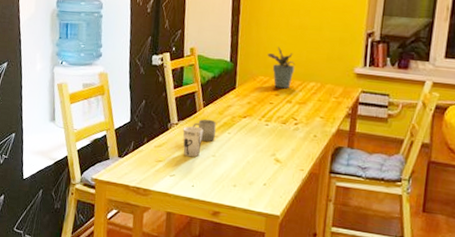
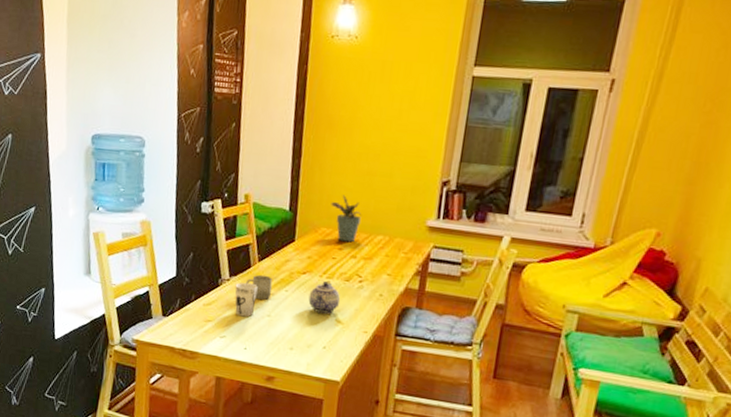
teapot: none [249,124,278,154] -> present [308,281,341,314]

